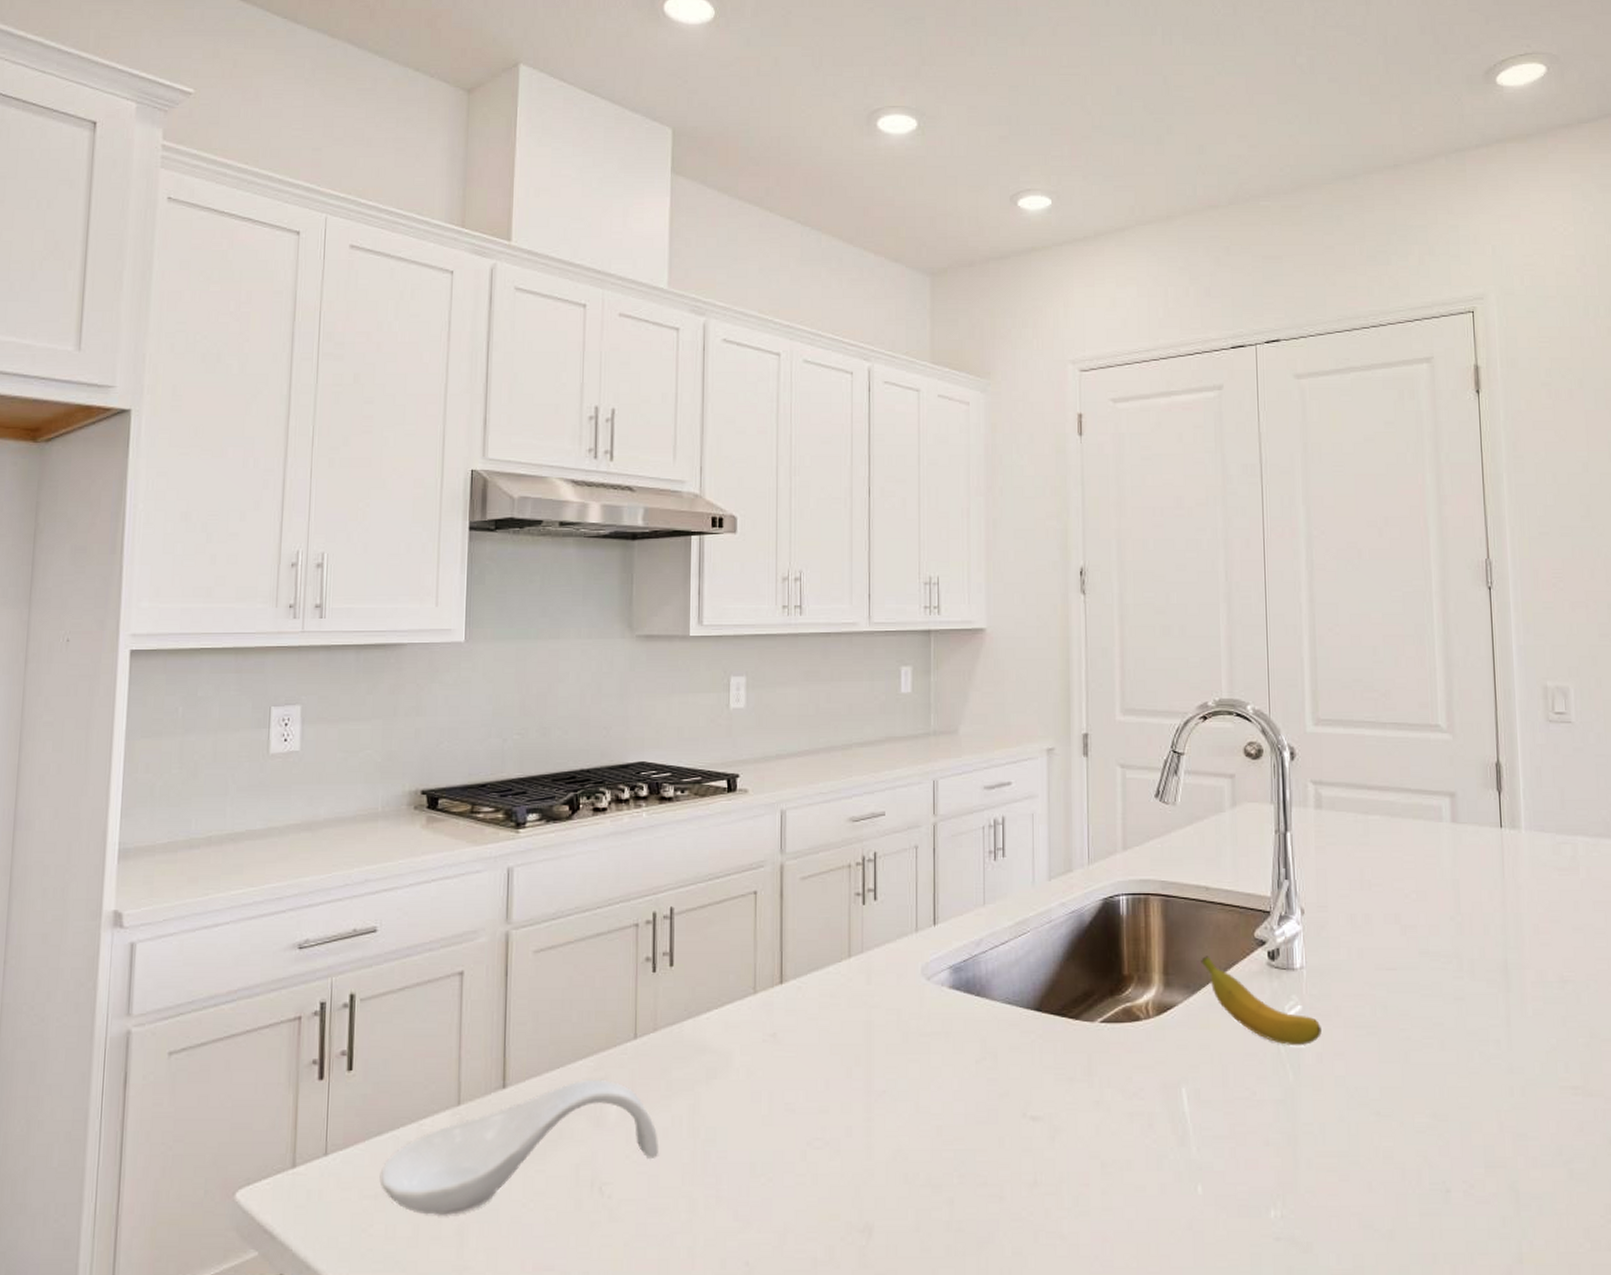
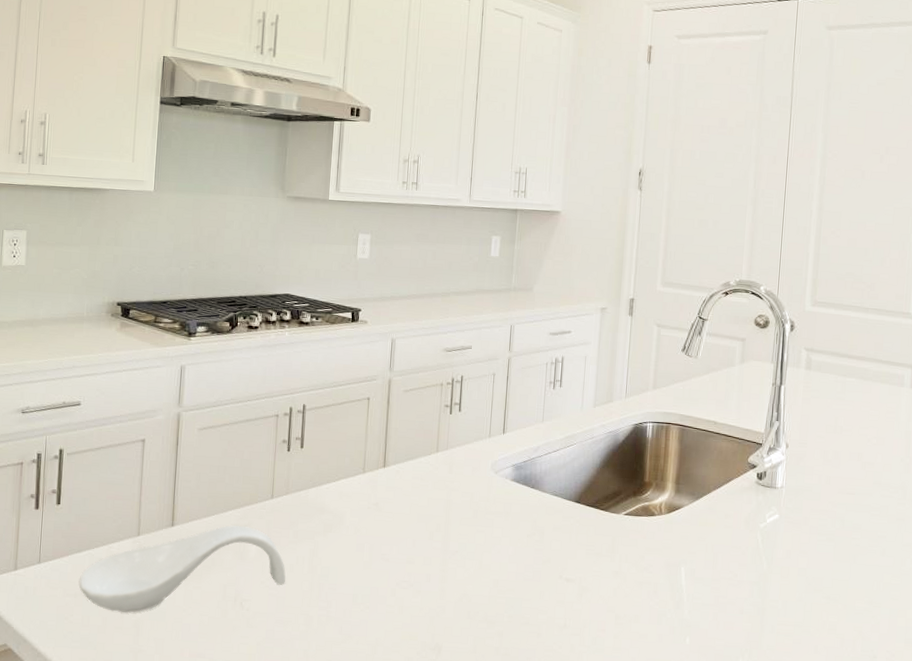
banana: present [1201,956,1322,1046] -> none [705,473,792,544]

